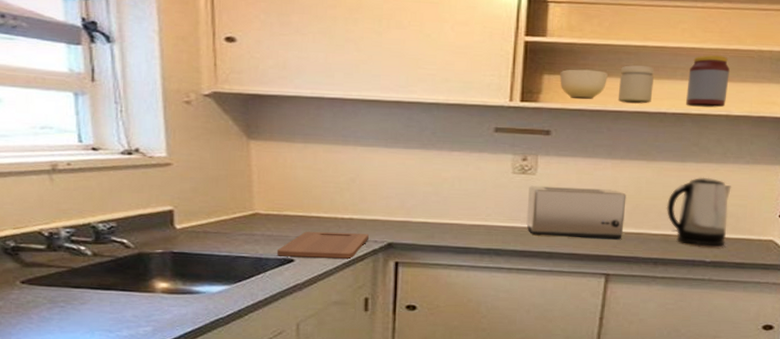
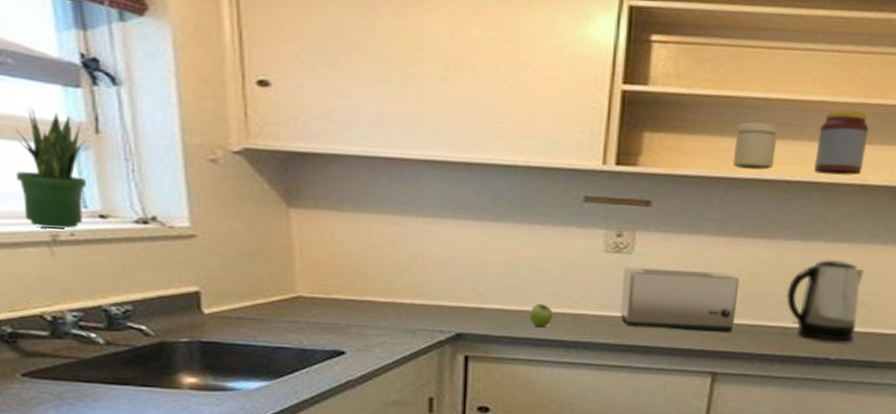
planter: none [25,61,84,160] -> present [15,108,86,229]
cutting board: present [276,231,369,259] -> none [324,318,433,351]
fruit: none [450,217,470,237] -> present [529,303,554,328]
bowl: present [560,69,609,100] -> none [663,125,723,164]

